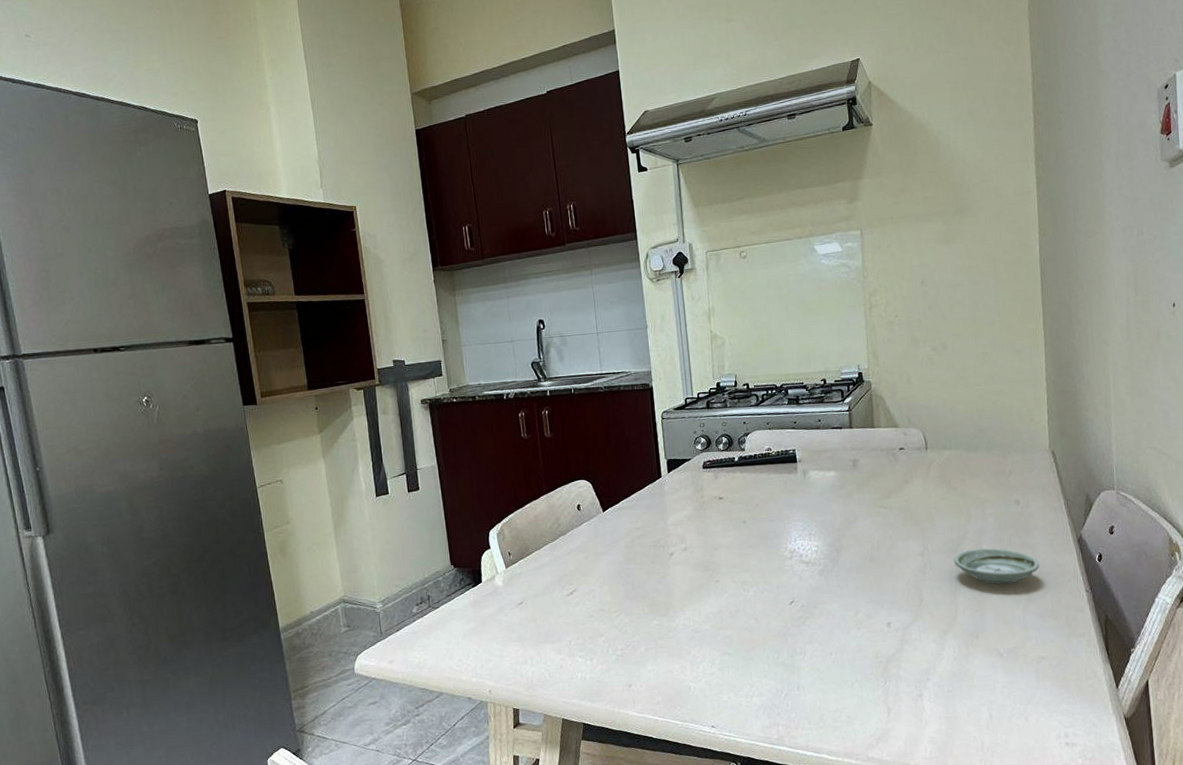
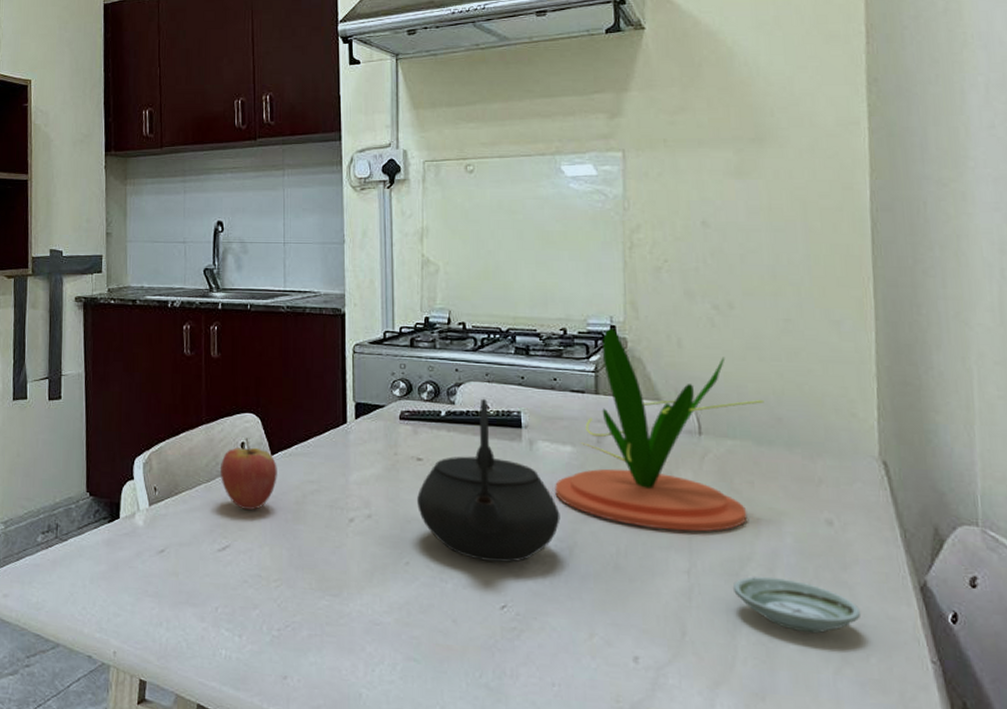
fruit: none [562,500,610,559] -> present [221,438,277,510]
kettle: none [721,442,830,570] -> present [417,398,560,563]
plant: none [824,374,970,526] -> present [555,328,764,532]

